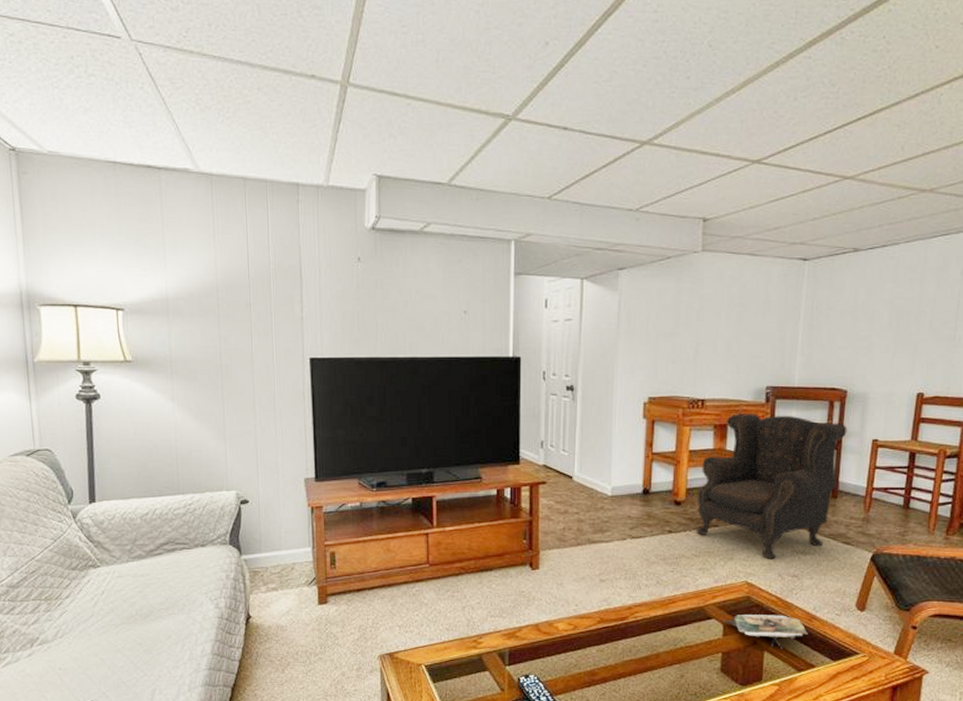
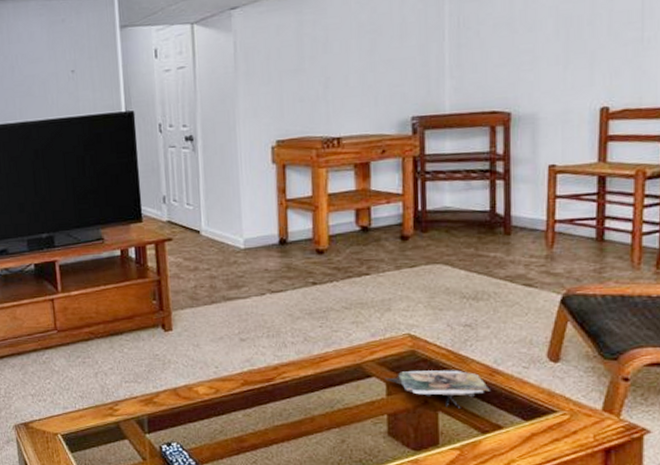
armchair: present [695,414,847,559] -> none [341,146,516,308]

